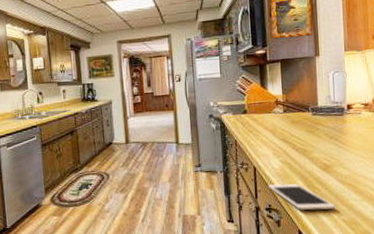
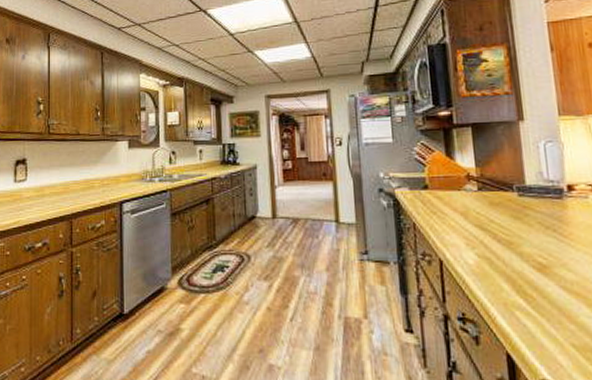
cell phone: present [268,183,336,211] -> none [459,285,560,327]

